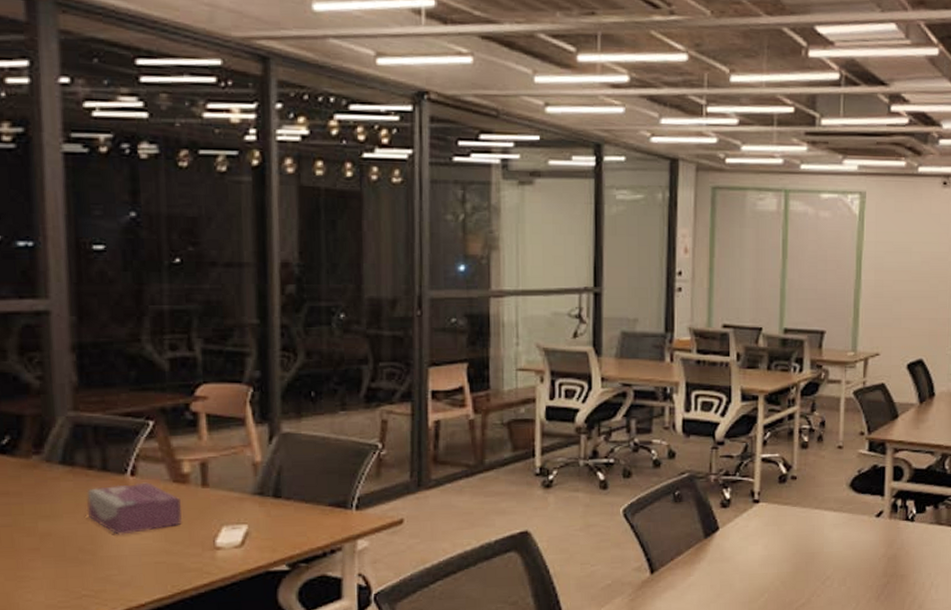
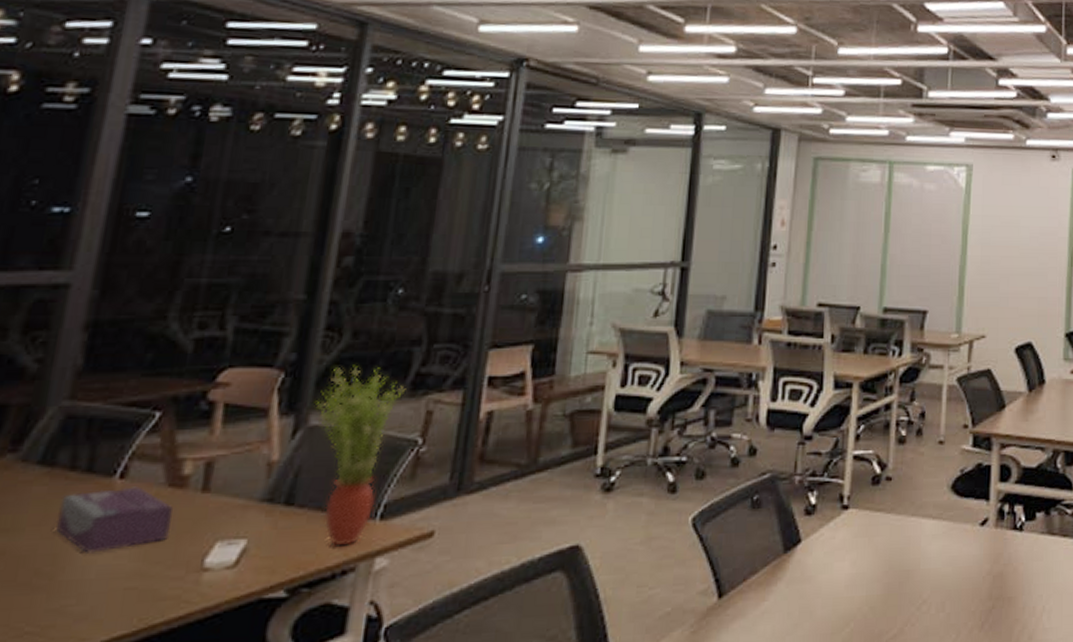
potted plant: none [283,381,361,531] -> present [314,364,406,546]

